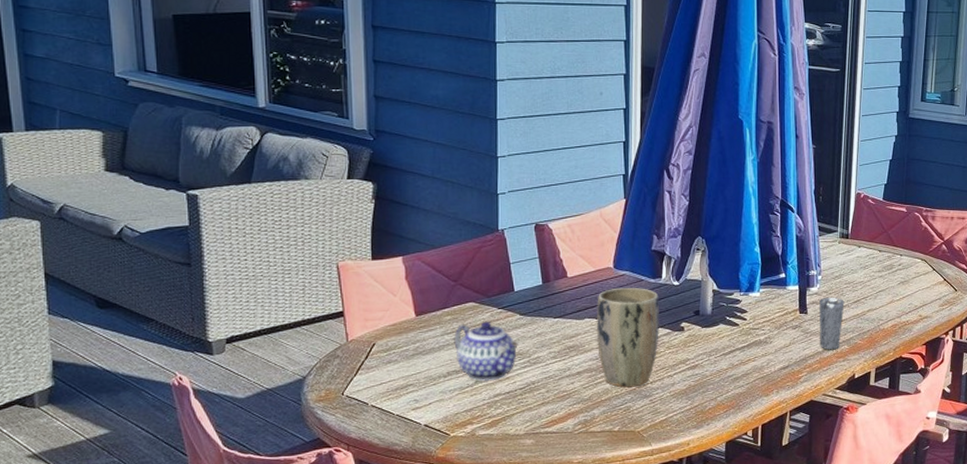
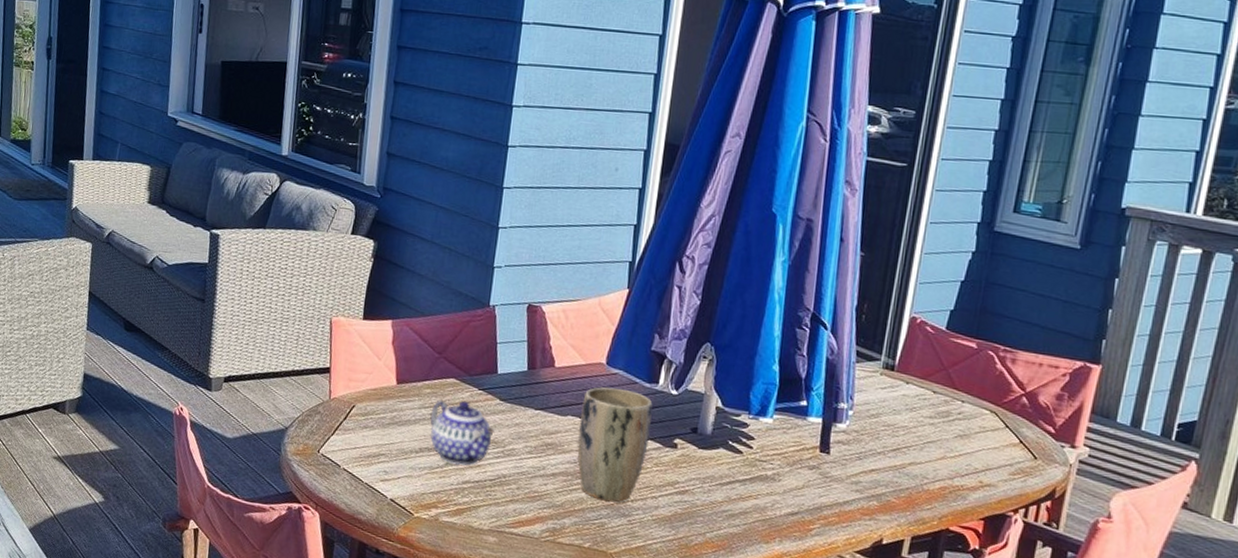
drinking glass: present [819,297,845,350] -> none [841,438,880,504]

